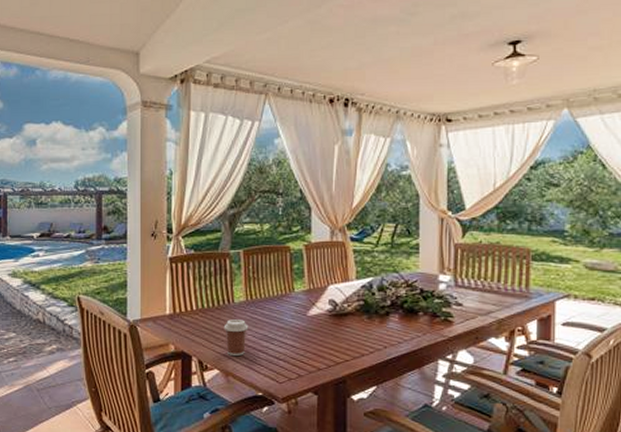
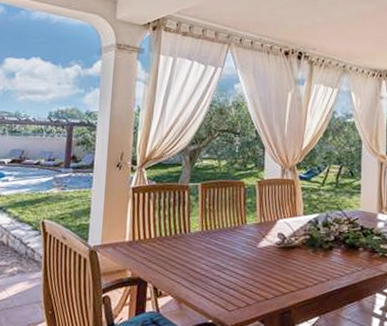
coffee cup: present [223,319,249,357] -> none [179,248,203,284]

